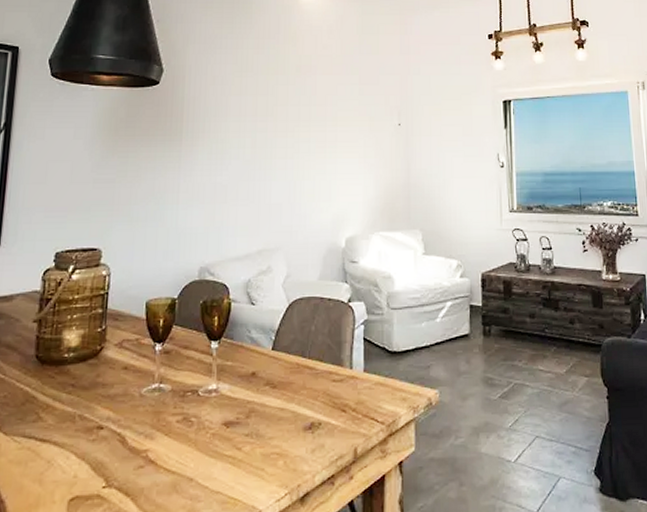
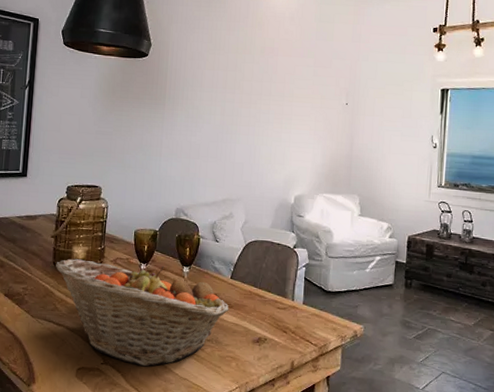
fruit basket: none [39,343,272,483] -> present [56,259,229,367]

